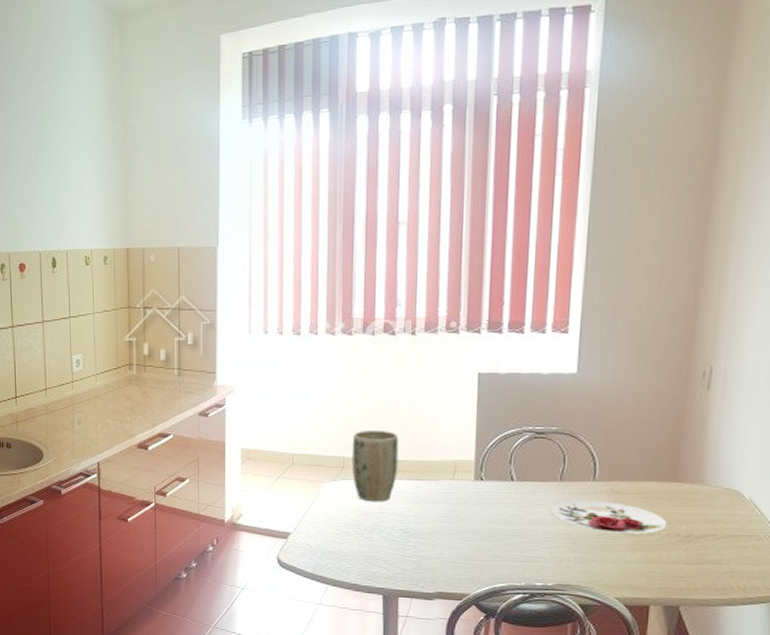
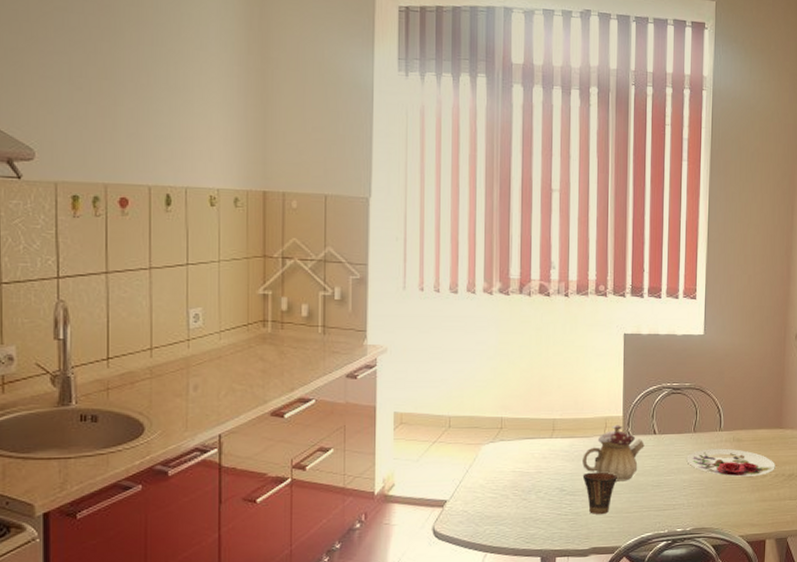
plant pot: present [351,429,399,502] -> none [509,389,555,462]
teapot: none [428,469,500,528] -> present [582,425,645,482]
cup: none [428,516,467,561] -> present [582,472,617,515]

